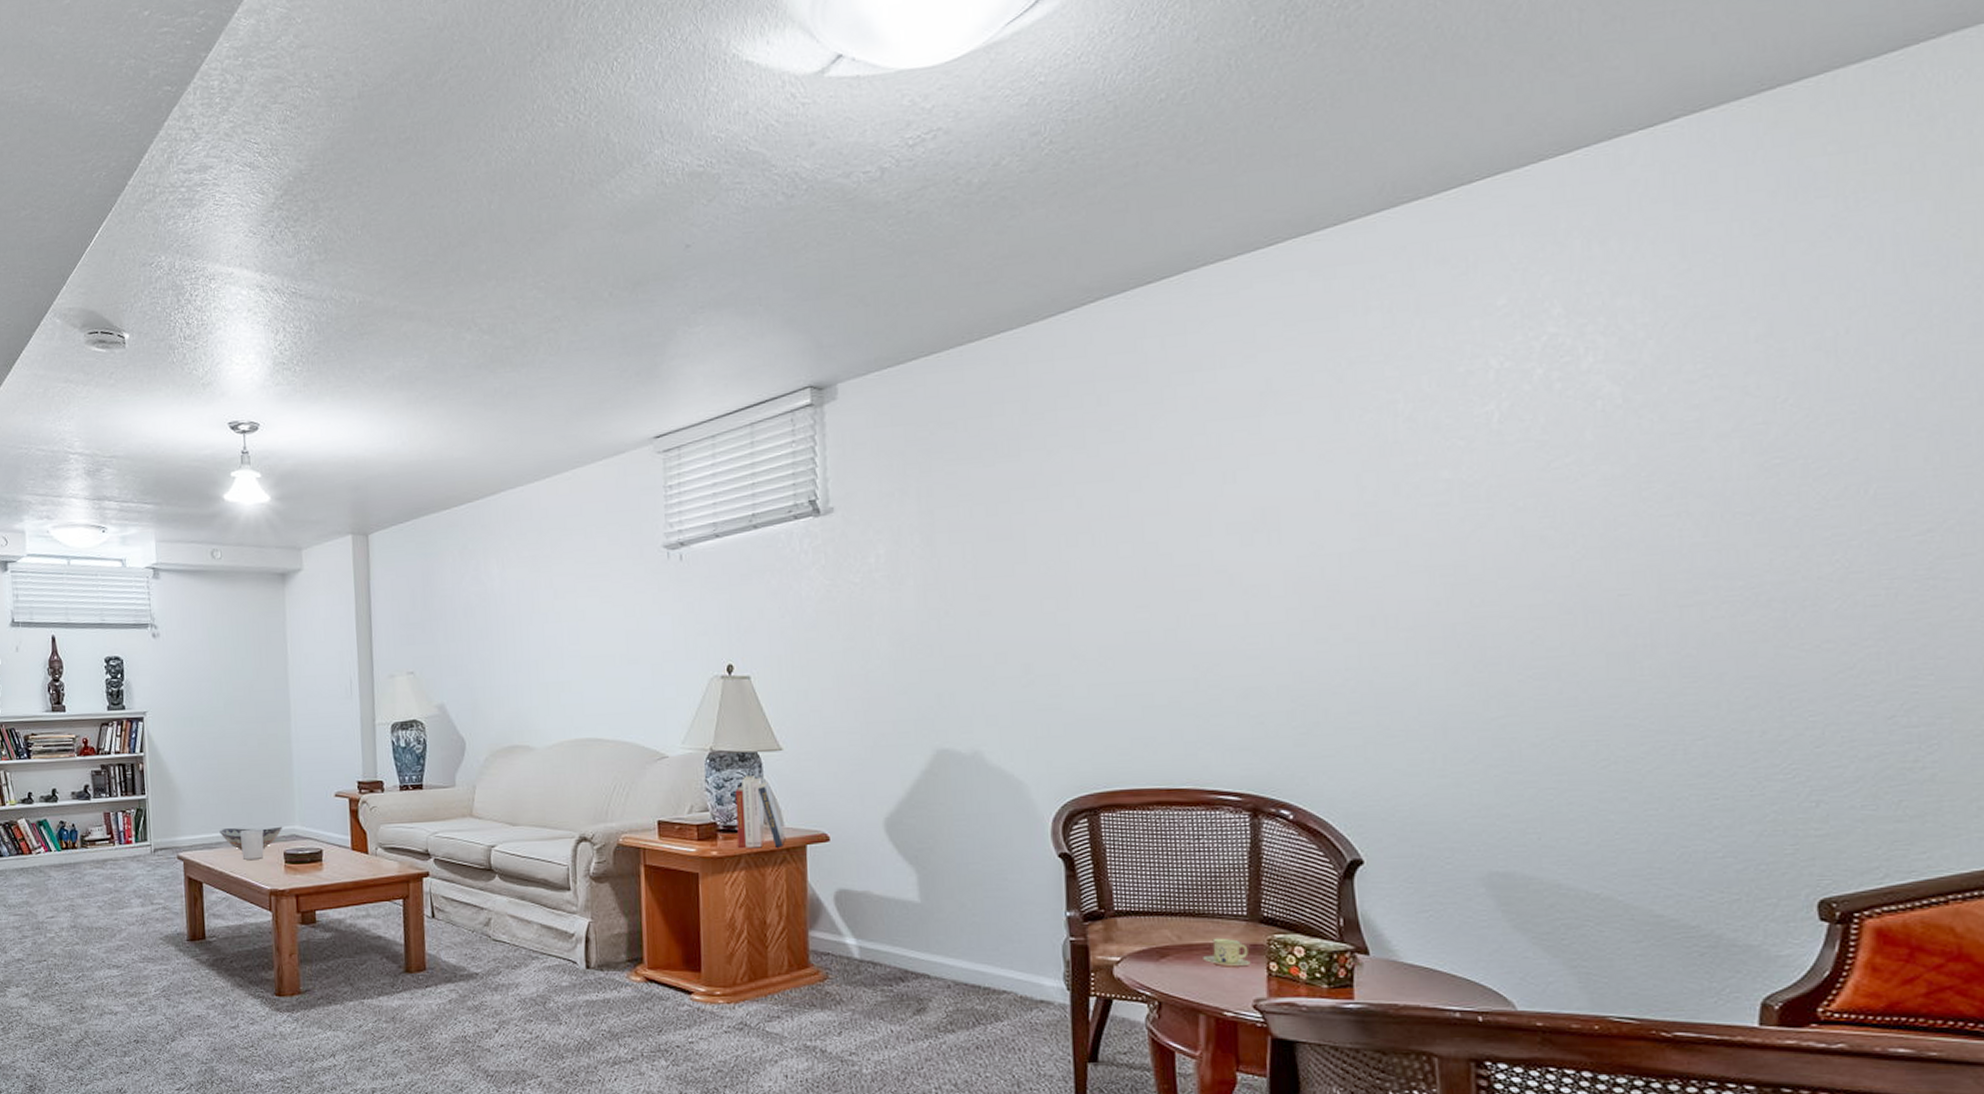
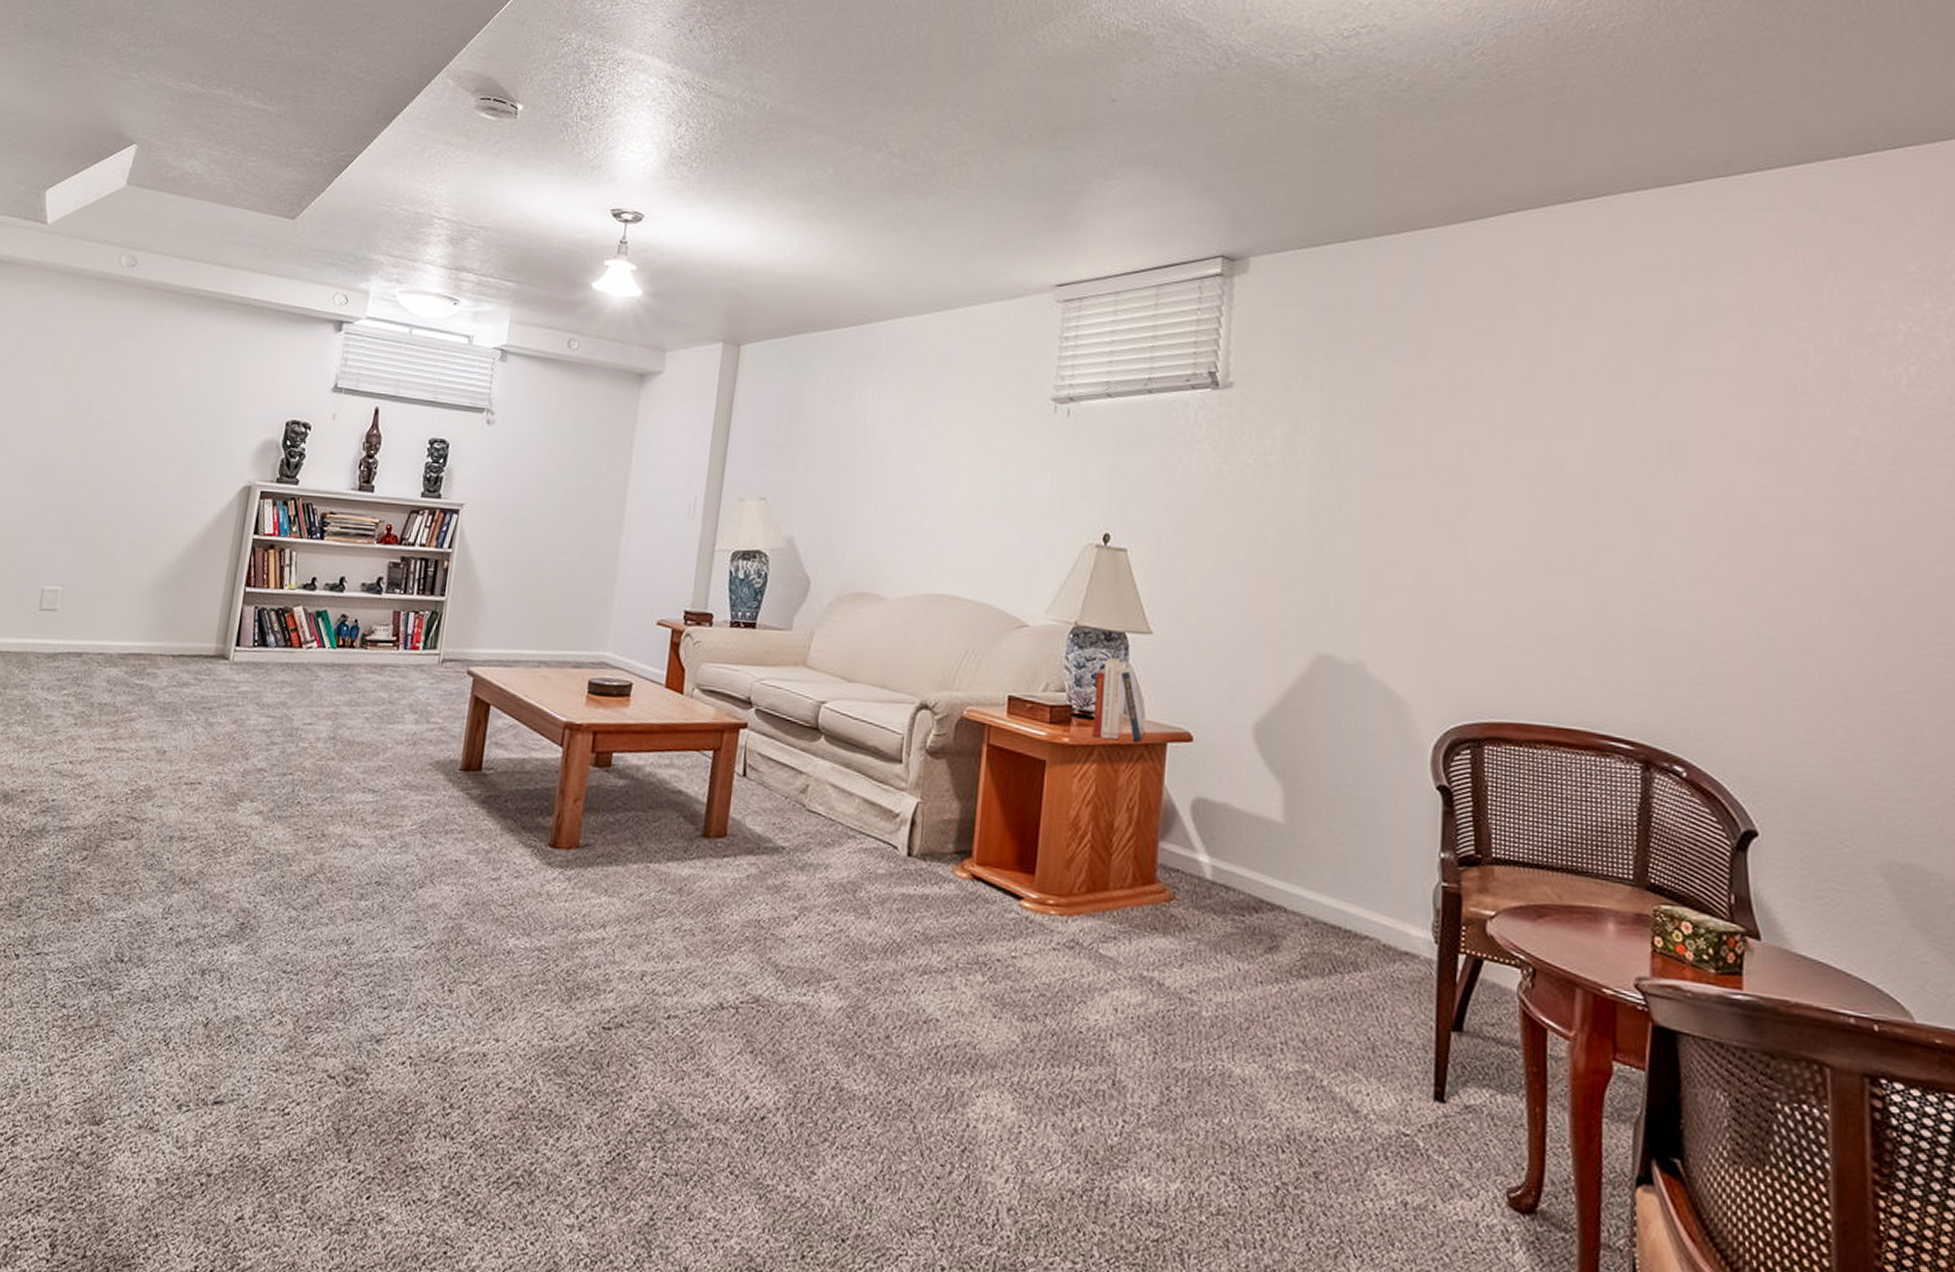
decorative bowl: present [220,826,283,850] -> none [520,646,593,674]
candle holder: present [239,828,264,860] -> none [541,649,571,685]
cup and saucer: present [1203,938,1251,967] -> none [1584,901,1634,938]

